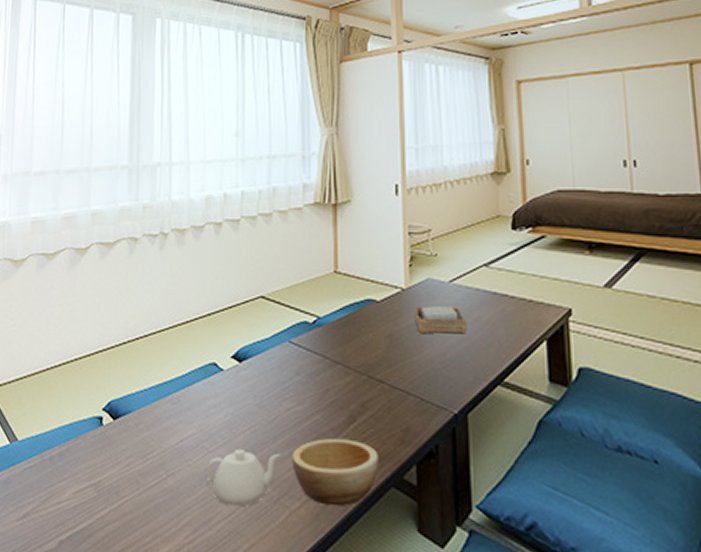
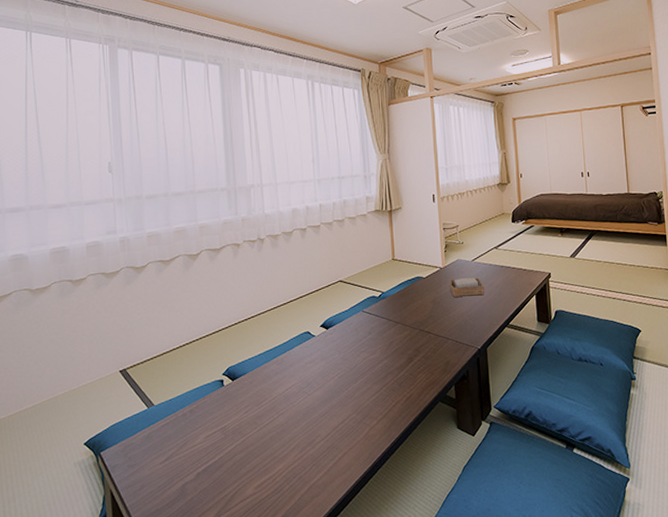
teapot: present [206,448,281,507] -> none [307,389,361,430]
bowl: present [292,438,379,507] -> none [369,373,430,420]

